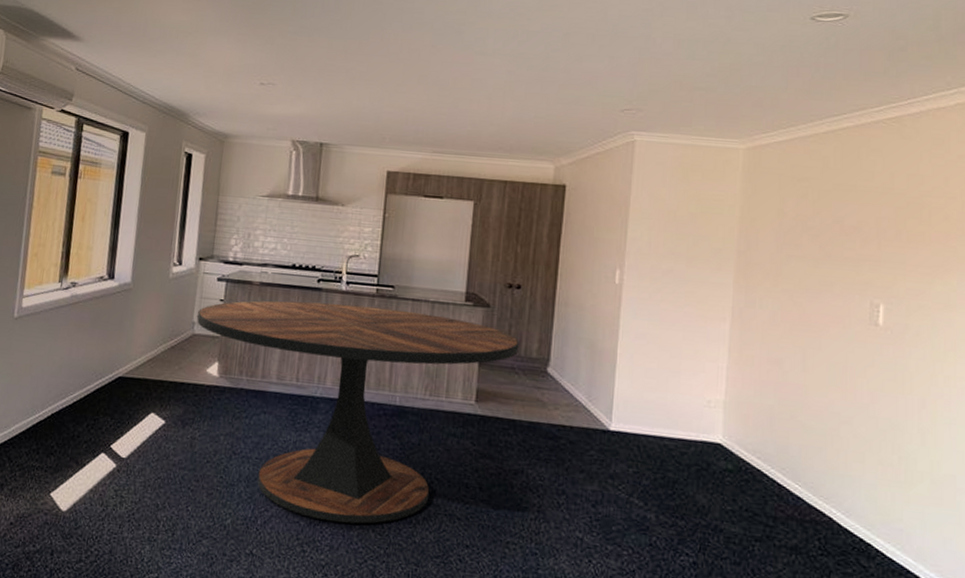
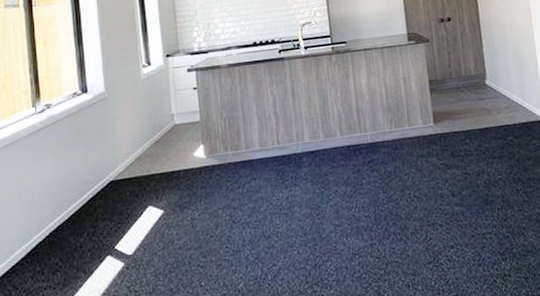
dining table: present [196,300,519,524] -> none [174,57,460,261]

